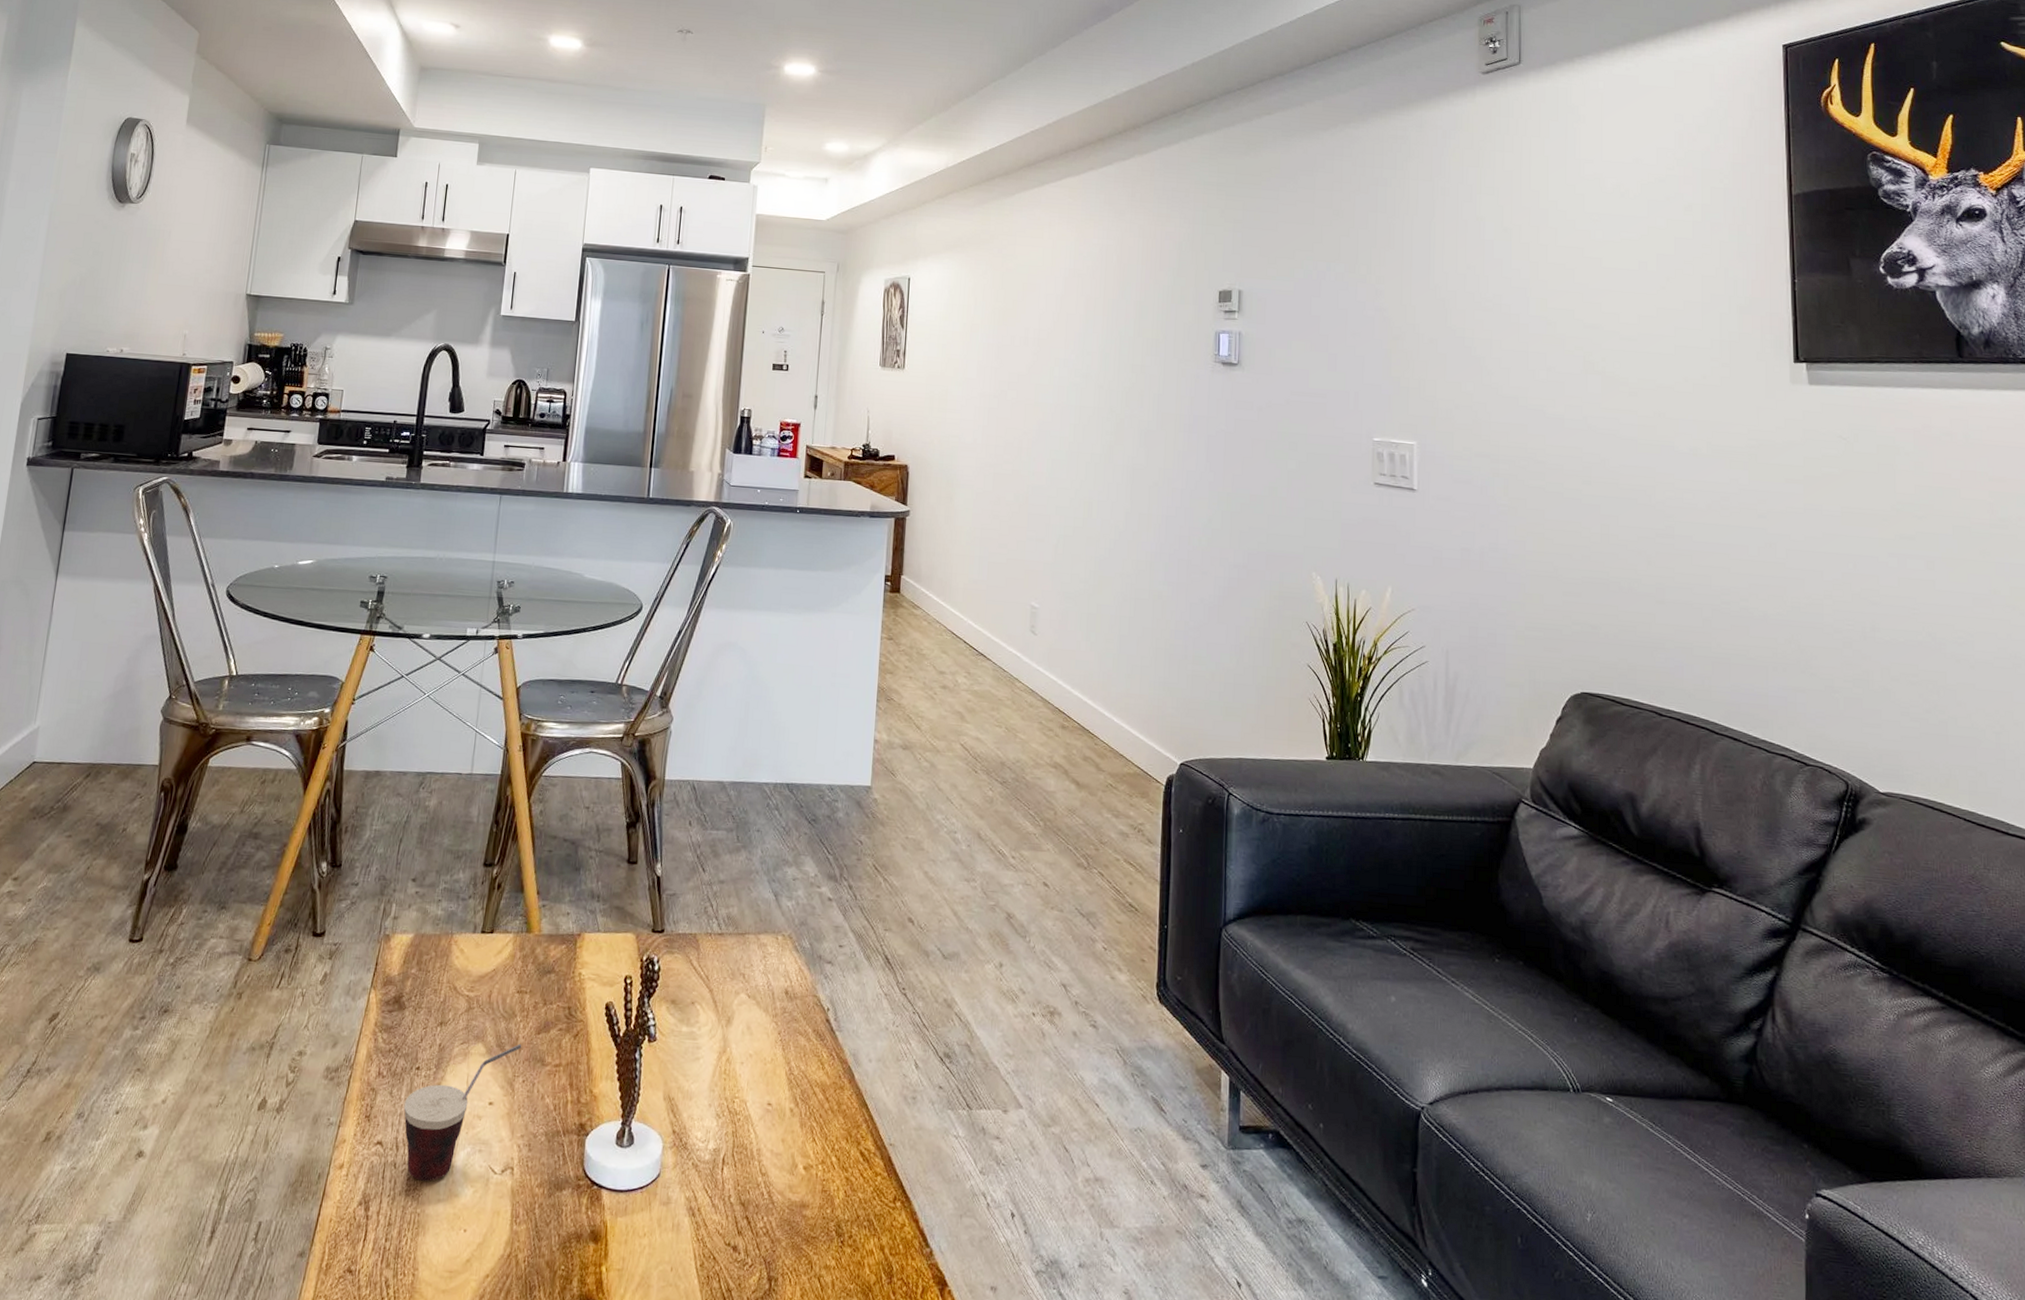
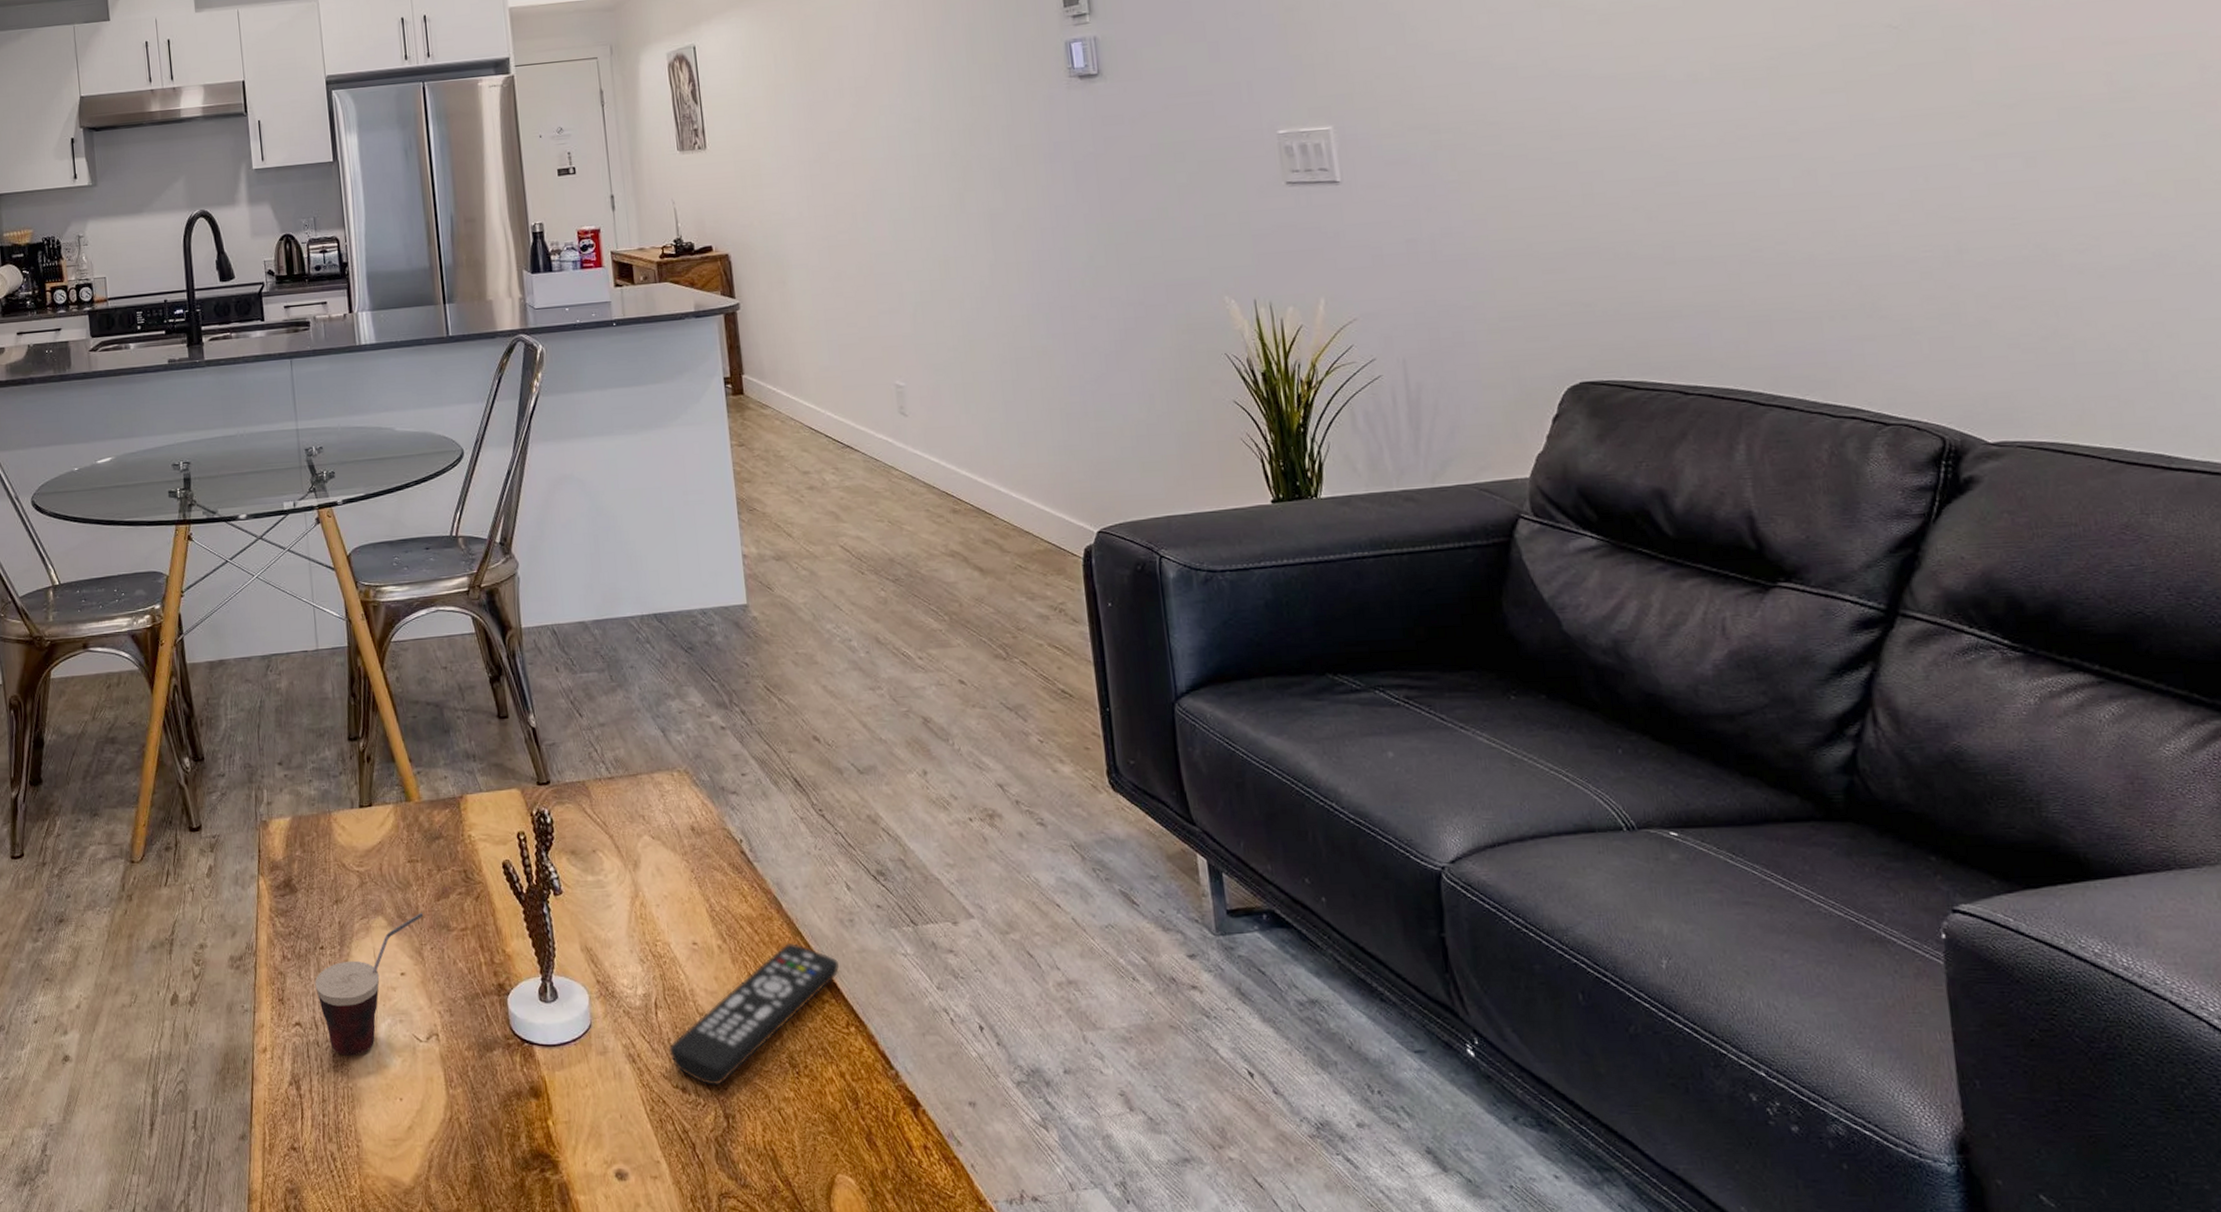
remote control: none [727,1113,896,1247] -> present [669,942,839,1086]

